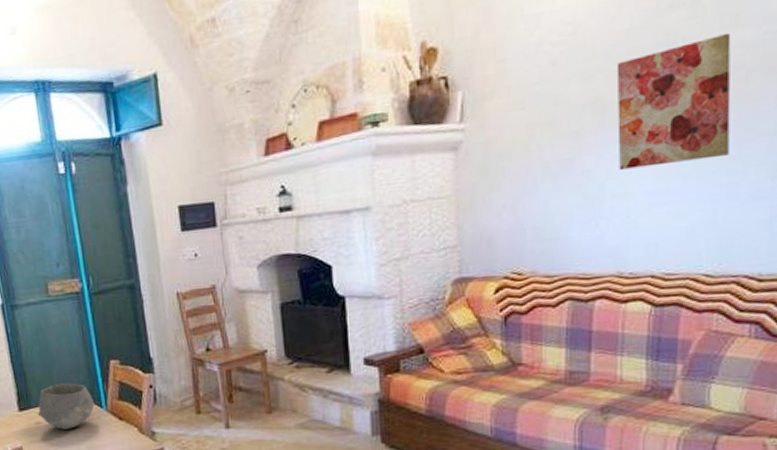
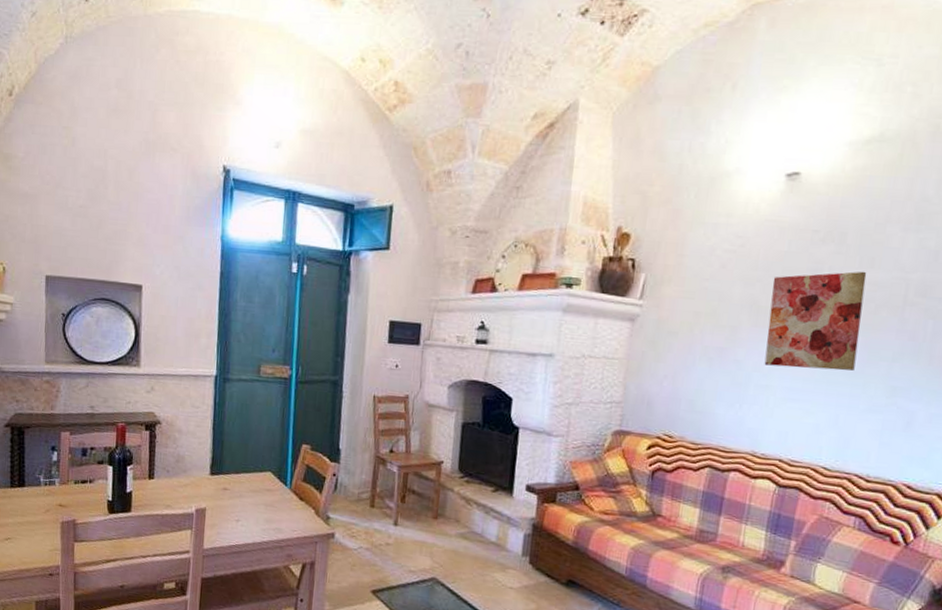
bowl: present [37,383,95,430] -> none [226,456,281,500]

